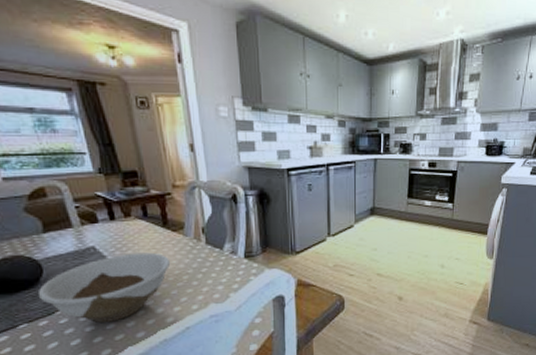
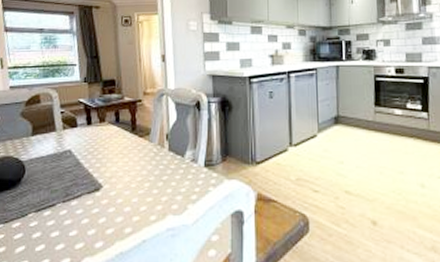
bowl: present [37,252,171,324] -> none [17,157,135,229]

